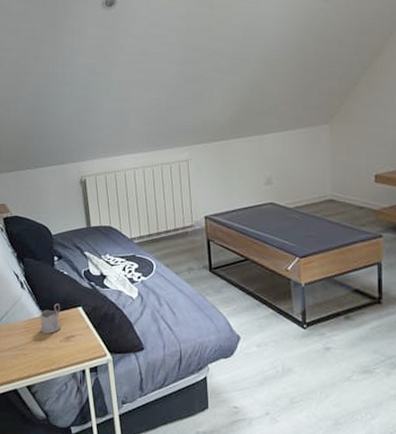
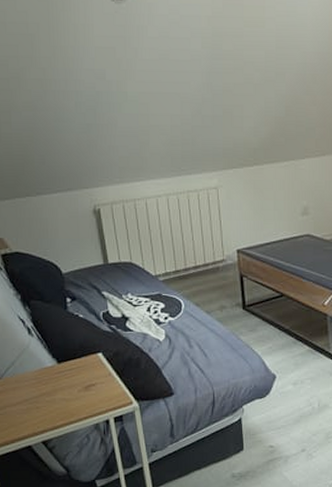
tea glass holder: present [40,303,61,334] -> none [53,350,78,383]

